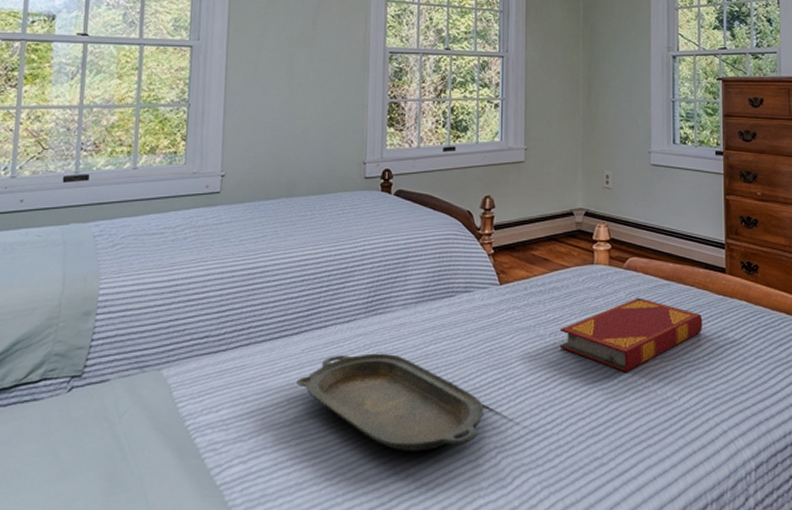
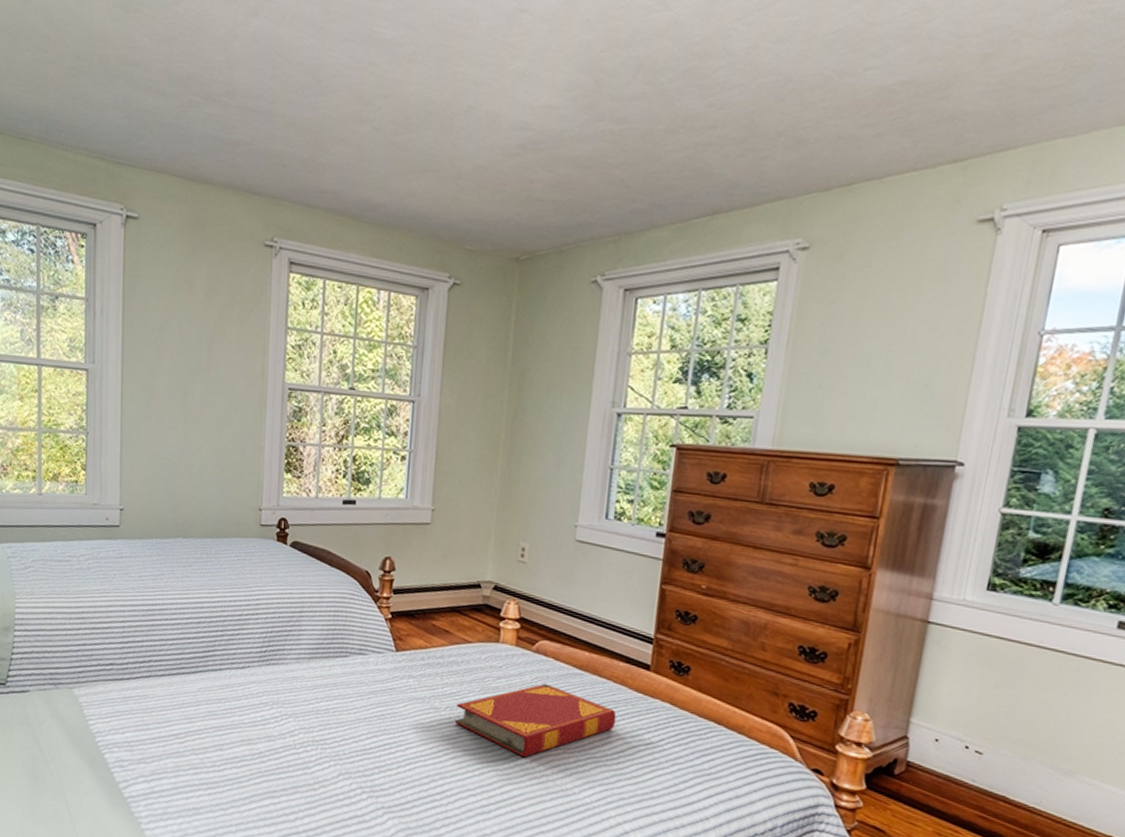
serving tray: present [296,353,485,452] -> none [193,698,374,800]

